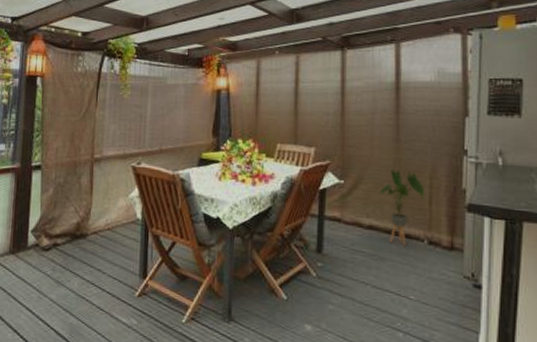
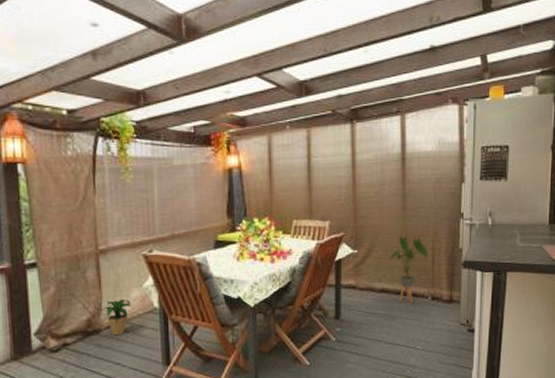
potted plant: none [88,206,117,242] -> present [99,299,132,336]

